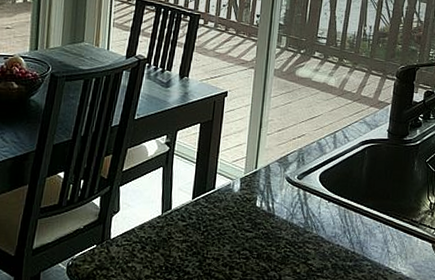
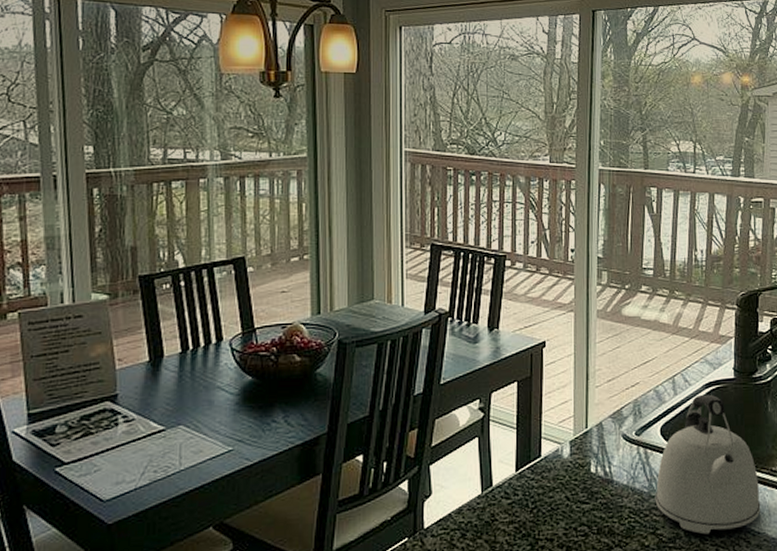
kettle: none [309,150,400,268] -> present [655,394,761,535]

